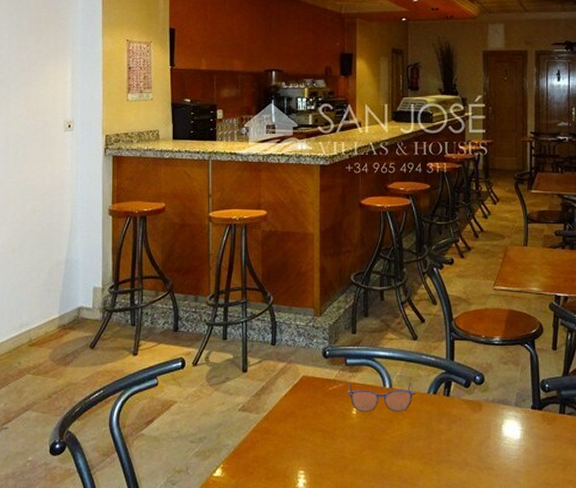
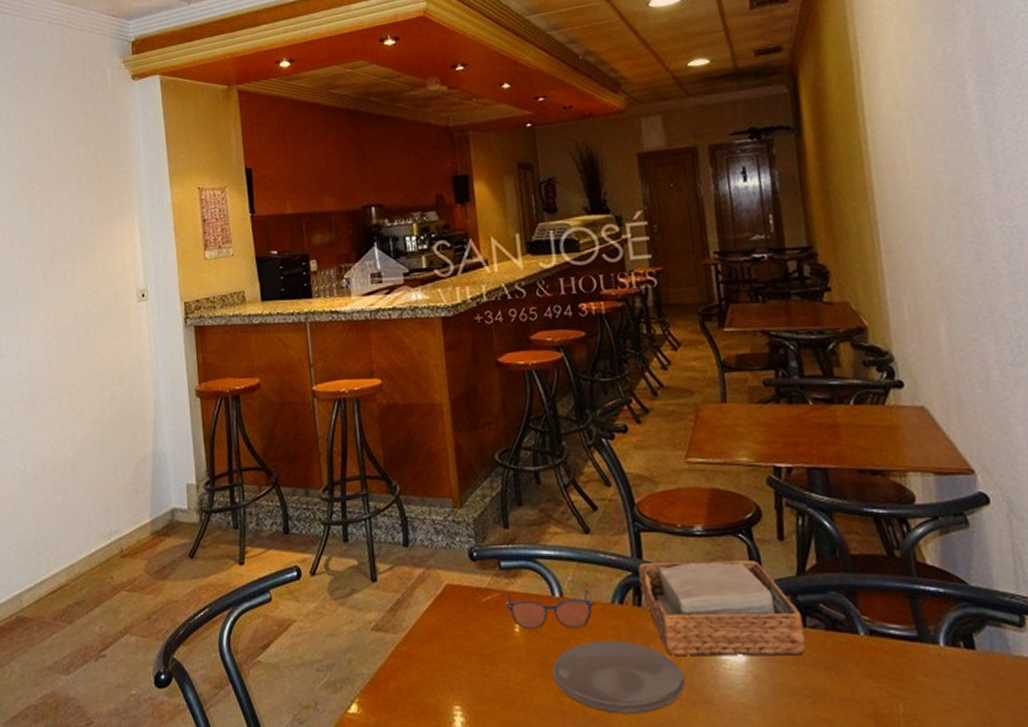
plate: none [377,422,475,477] -> present [551,641,686,714]
napkin holder: none [450,363,564,435] -> present [638,560,806,656]

